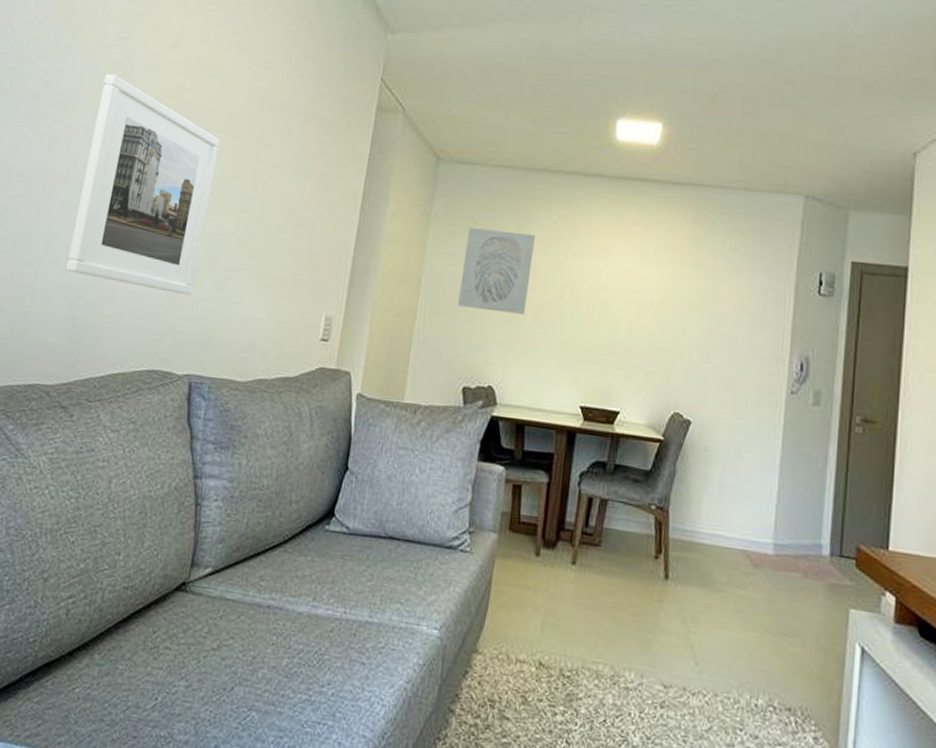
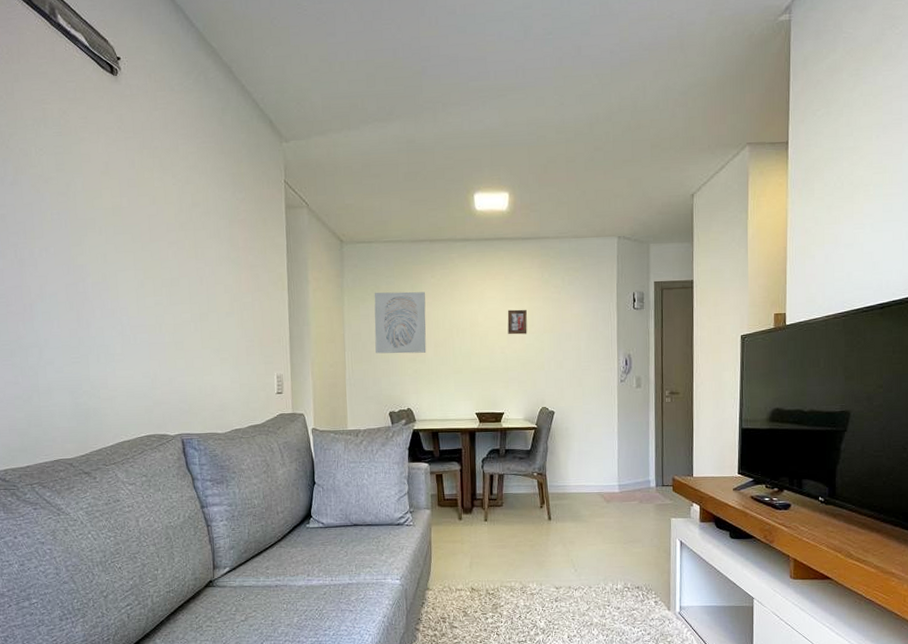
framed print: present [65,74,220,296] -> none [52,202,168,375]
picture frame: none [639,273,668,309] -> present [507,309,527,335]

